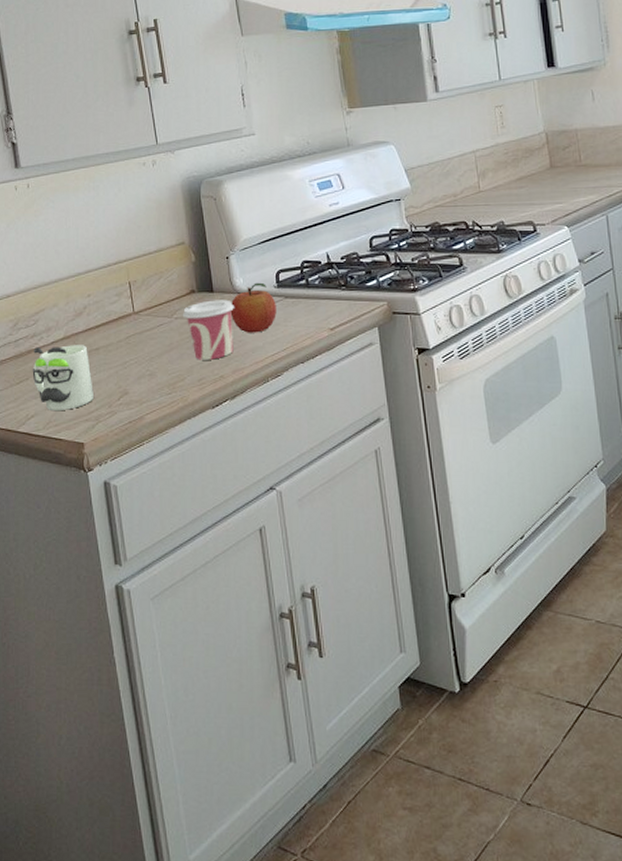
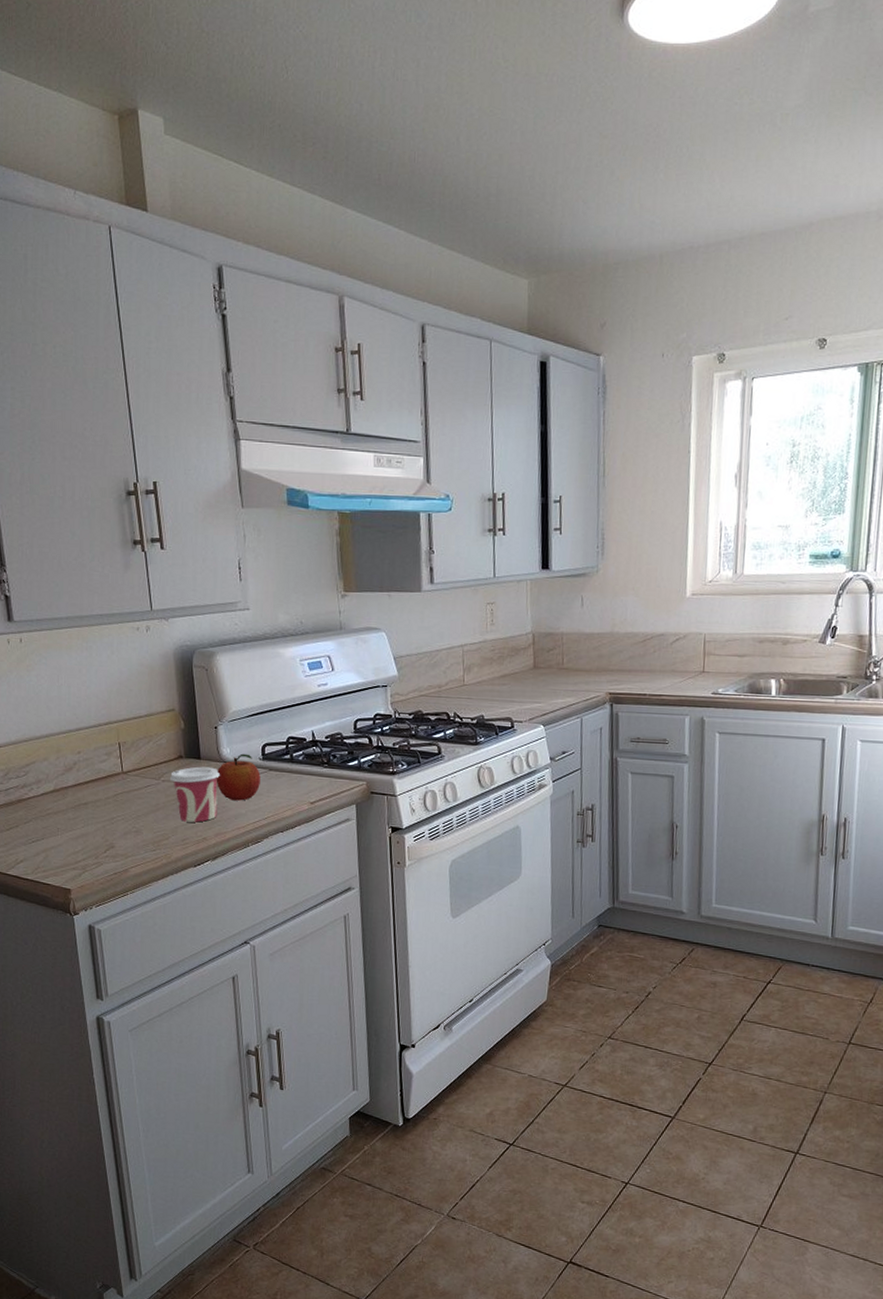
mug: present [32,345,94,412] -> none [22,797,81,859]

